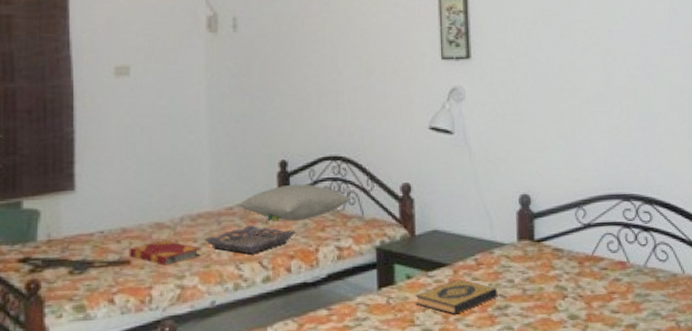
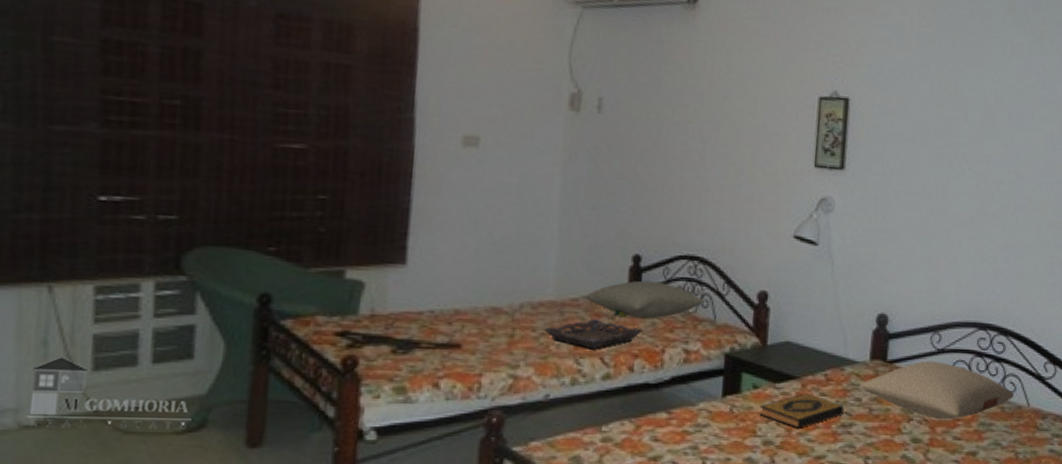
hardback book: present [129,240,201,266] -> none [460,326,539,353]
pillow: none [510,236,668,295] -> present [859,360,1015,420]

